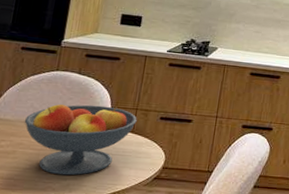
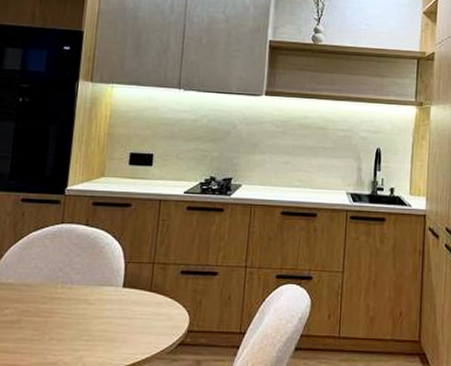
fruit bowl: present [24,104,137,176] -> none [28,261,155,346]

